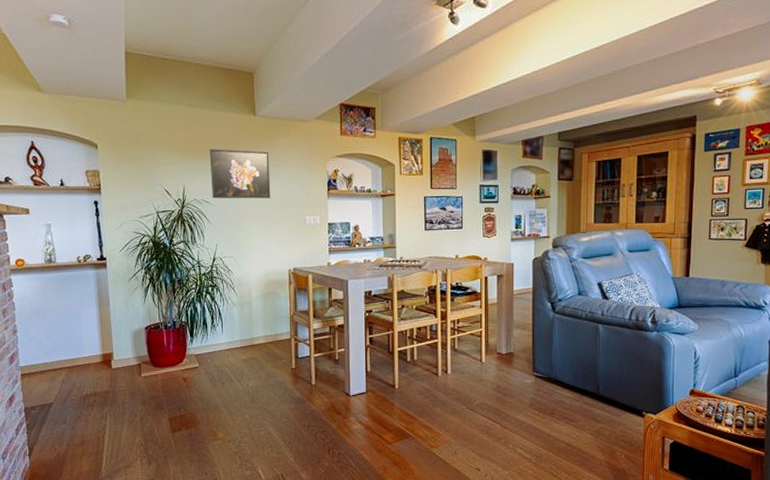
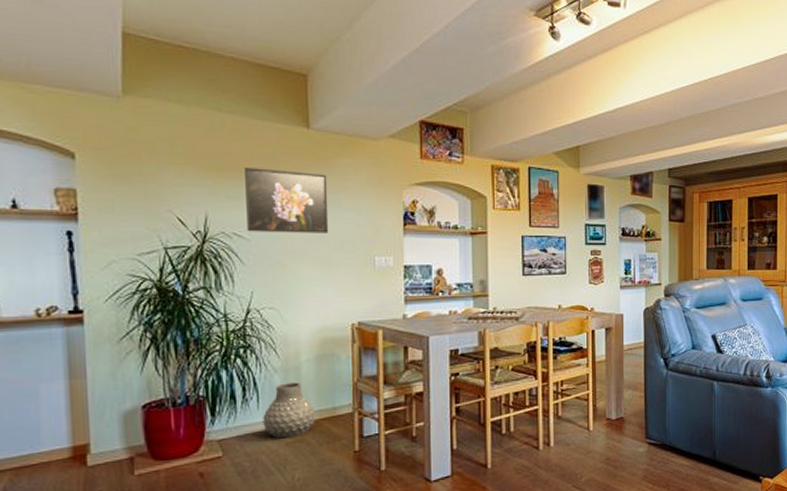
vase: none [226,314,264,356] -> present [263,382,317,439]

